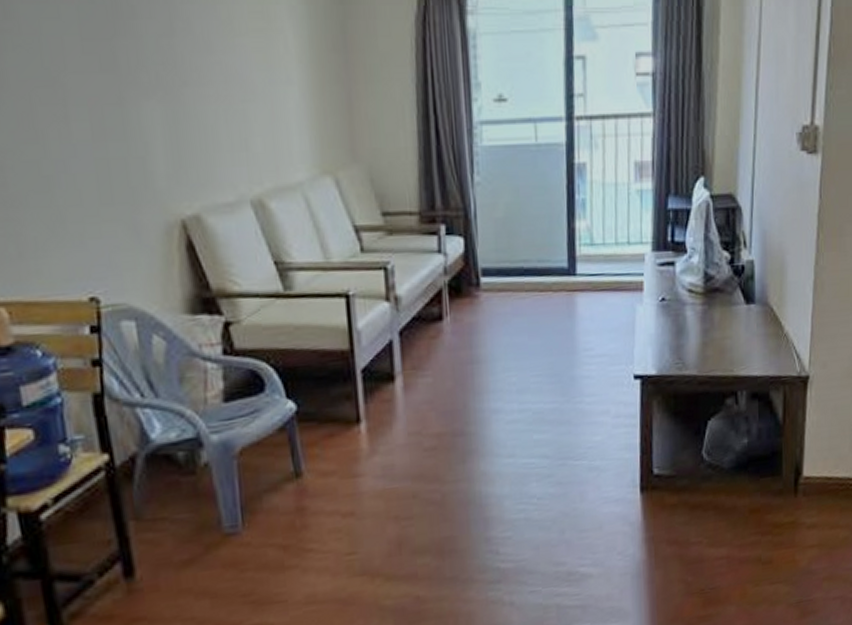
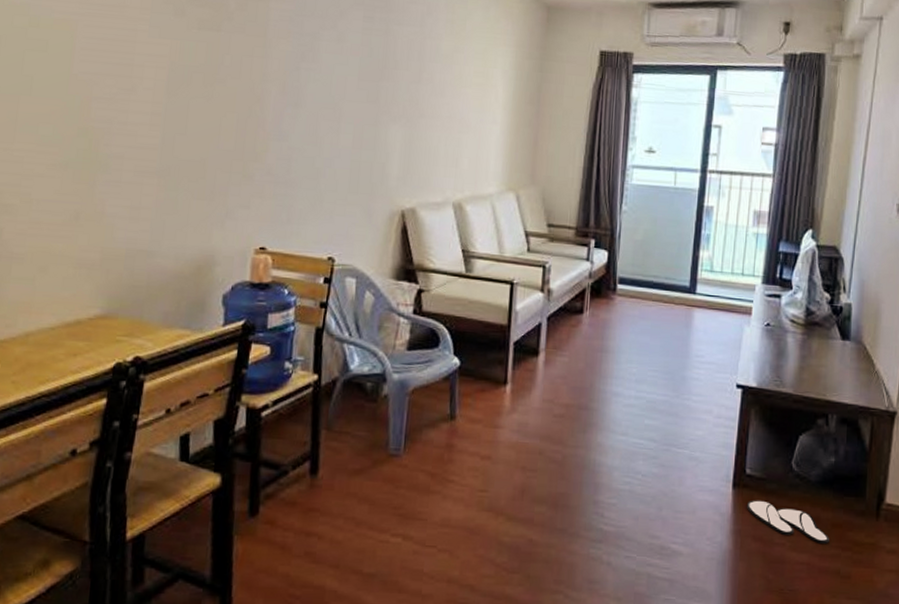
slippers: none [658,500,748,533] -> present [747,500,829,544]

